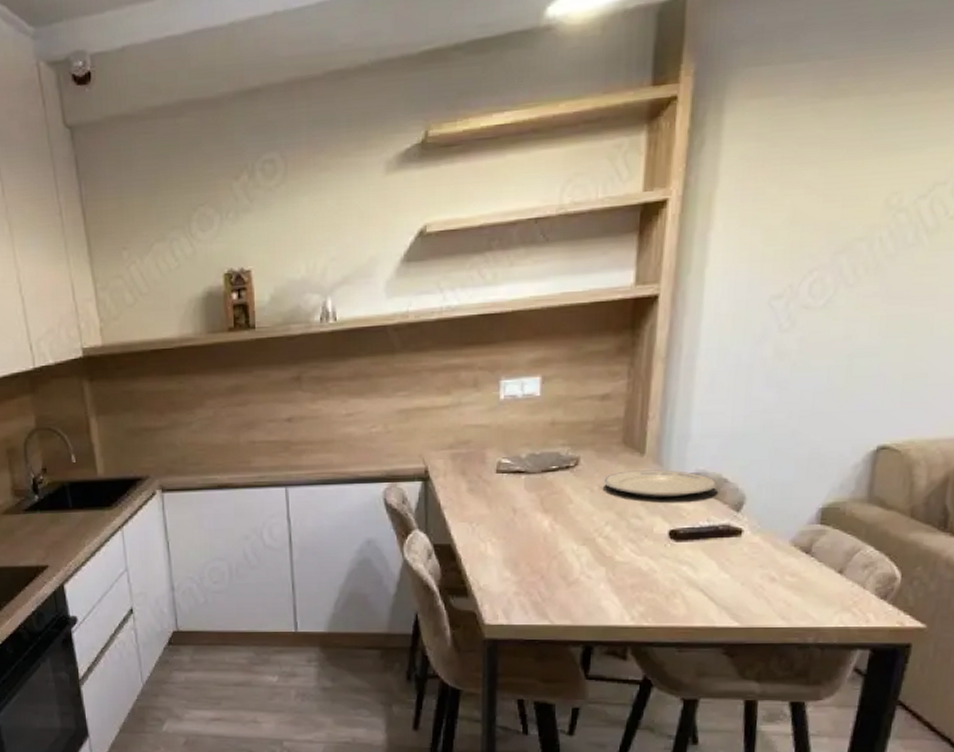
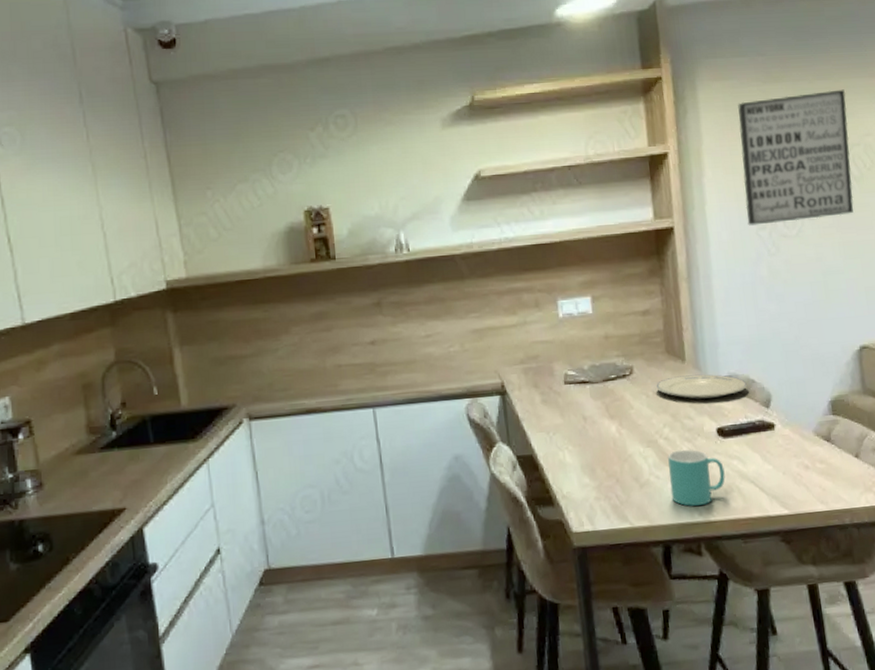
mug: none [601,550,670,611] -> present [668,449,725,506]
wall art: none [759,104,945,294] -> present [738,89,854,226]

